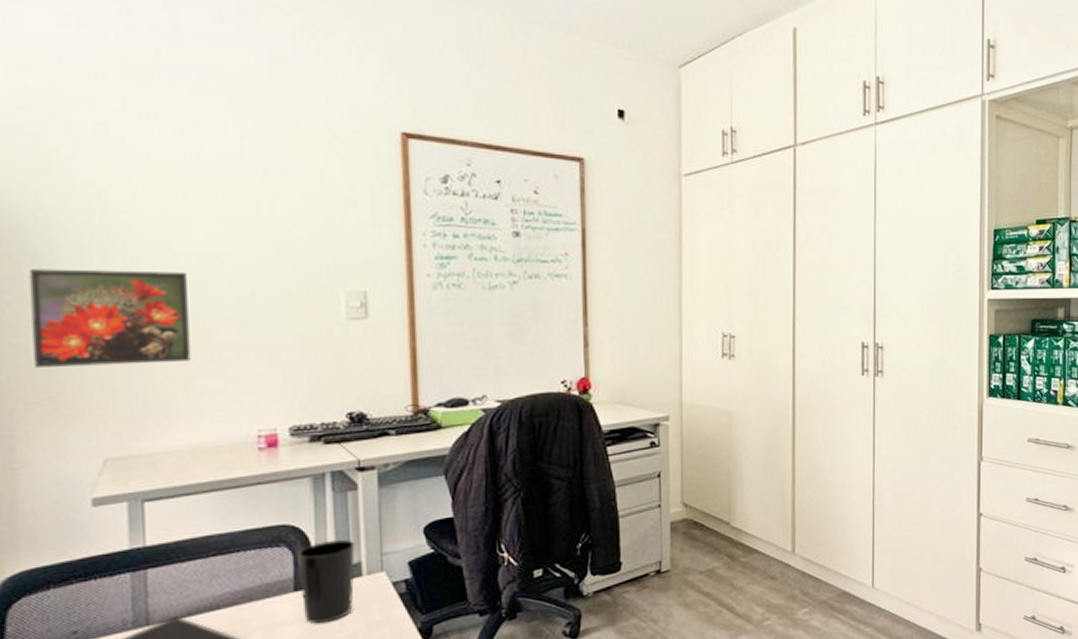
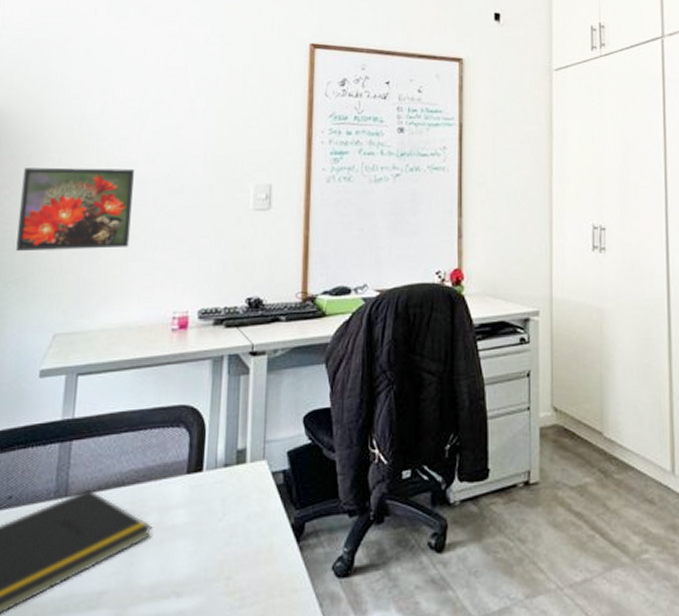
cup: present [298,540,356,624] -> none [192,424,243,510]

